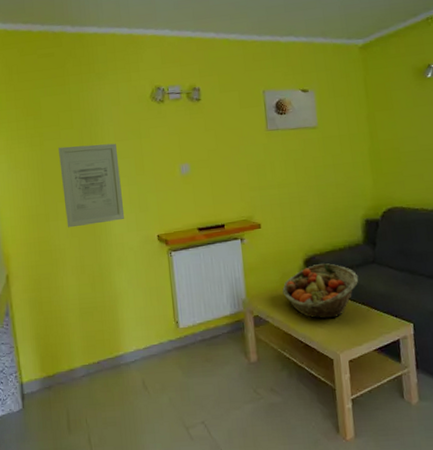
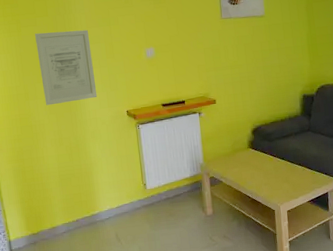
fruit basket: present [282,263,359,319] -> none [234,132,297,178]

